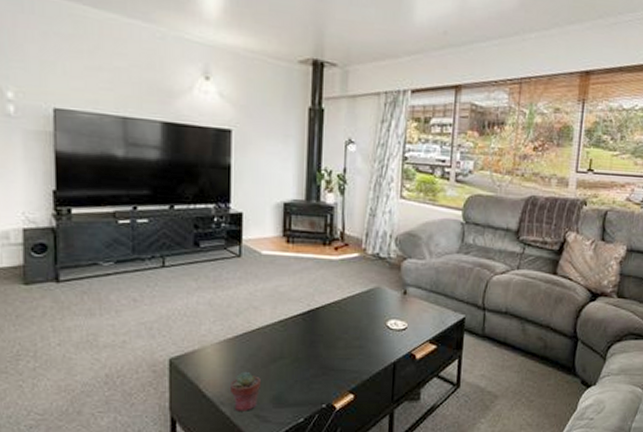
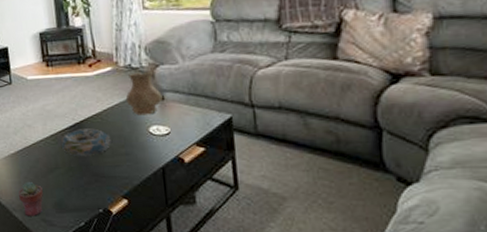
decorative bowl: none [290,316,346,347] -> present [60,128,111,157]
vase: none [368,263,405,308] -> present [125,72,163,116]

